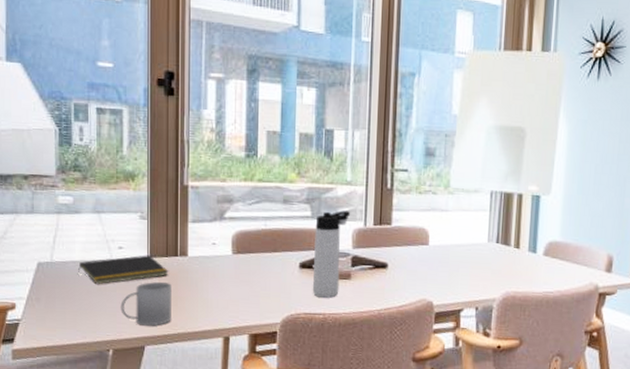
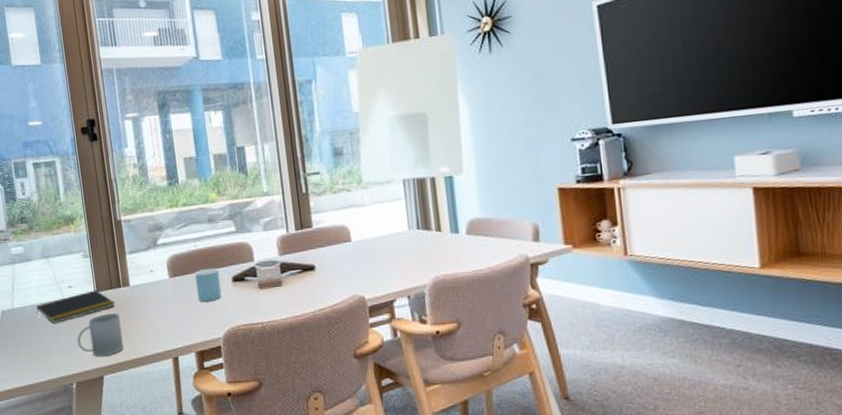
mug: none [259,250,287,285] -> present [194,268,222,302]
thermos bottle: present [312,210,351,298] -> none [241,220,273,308]

